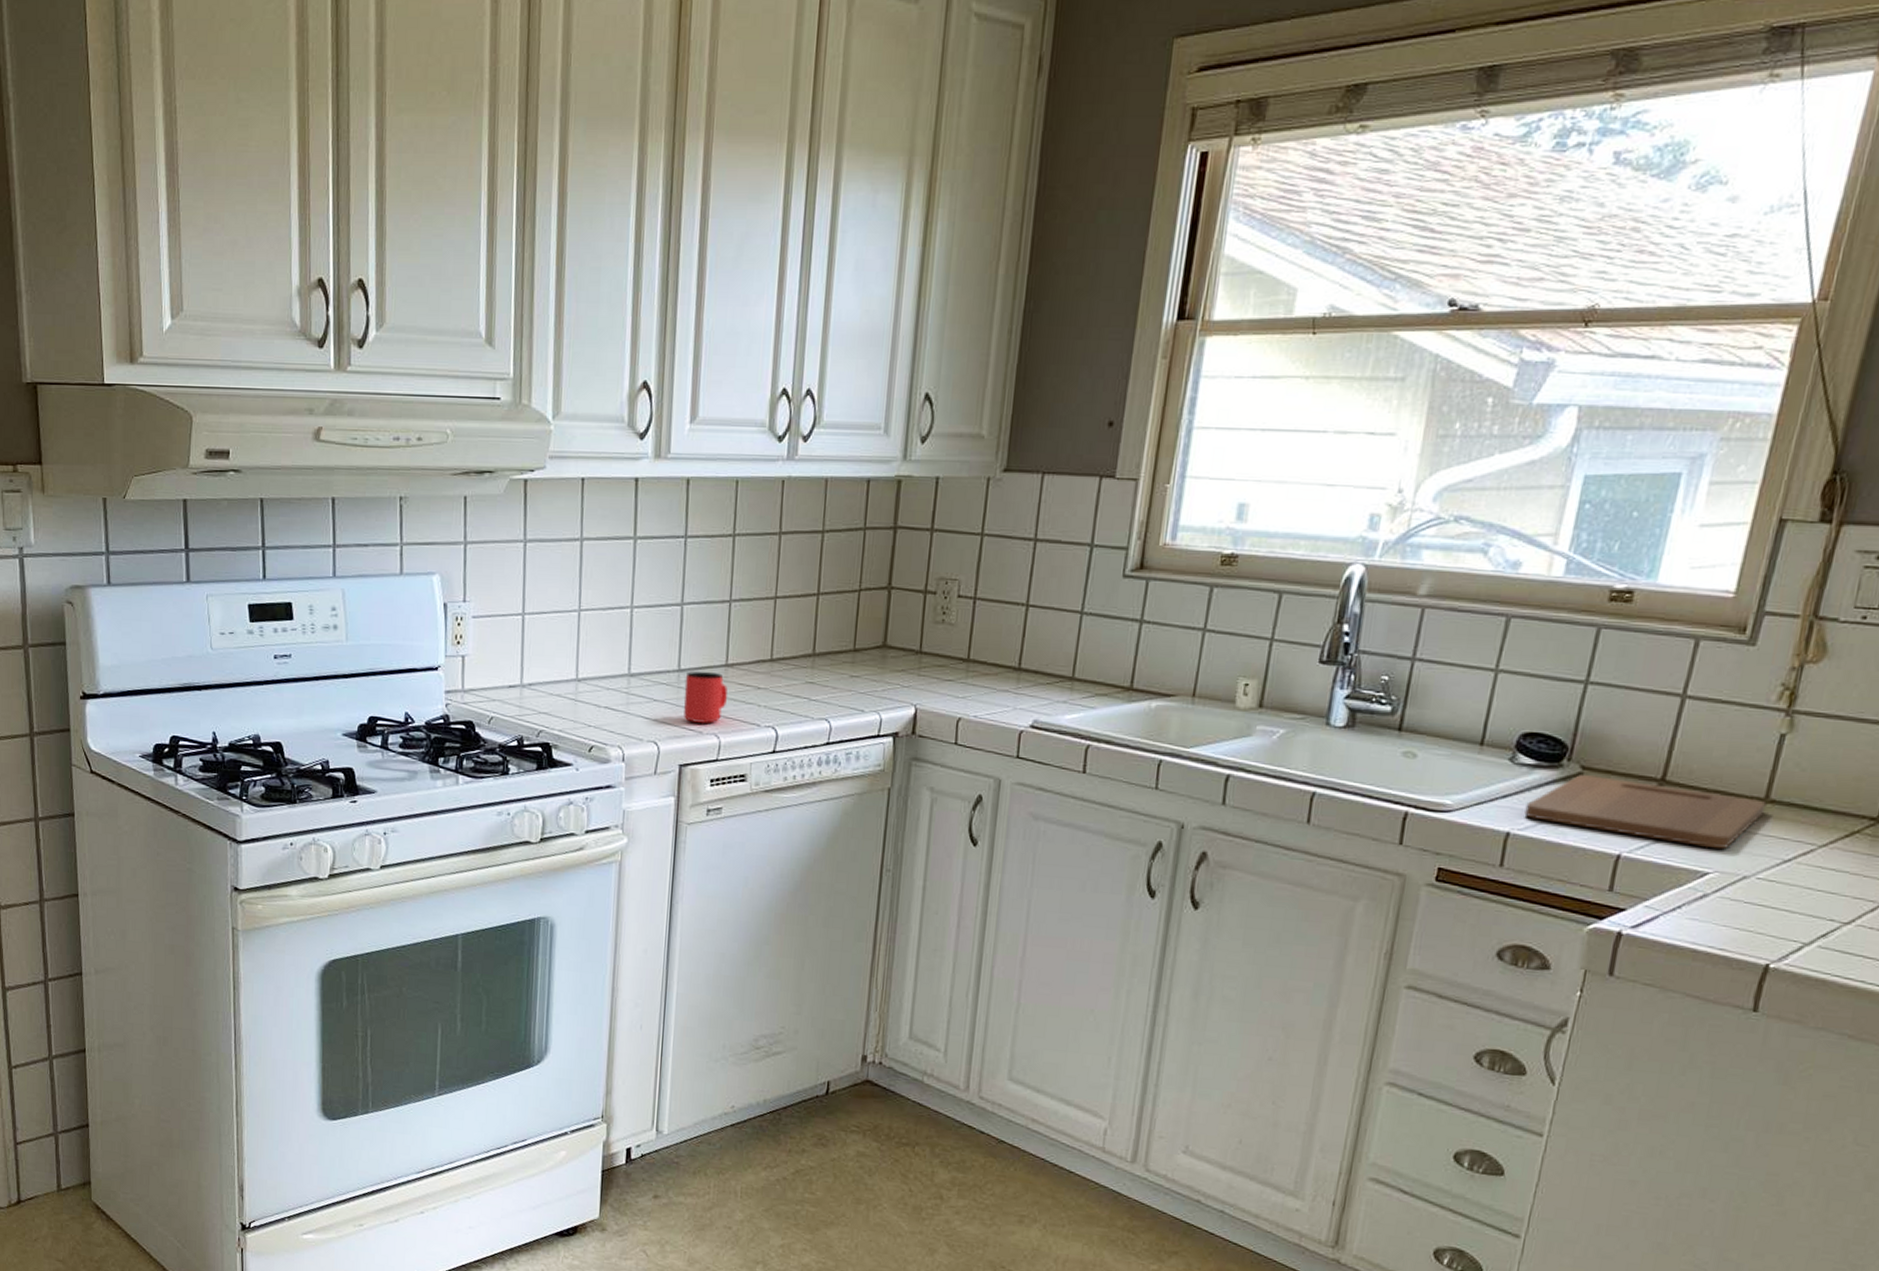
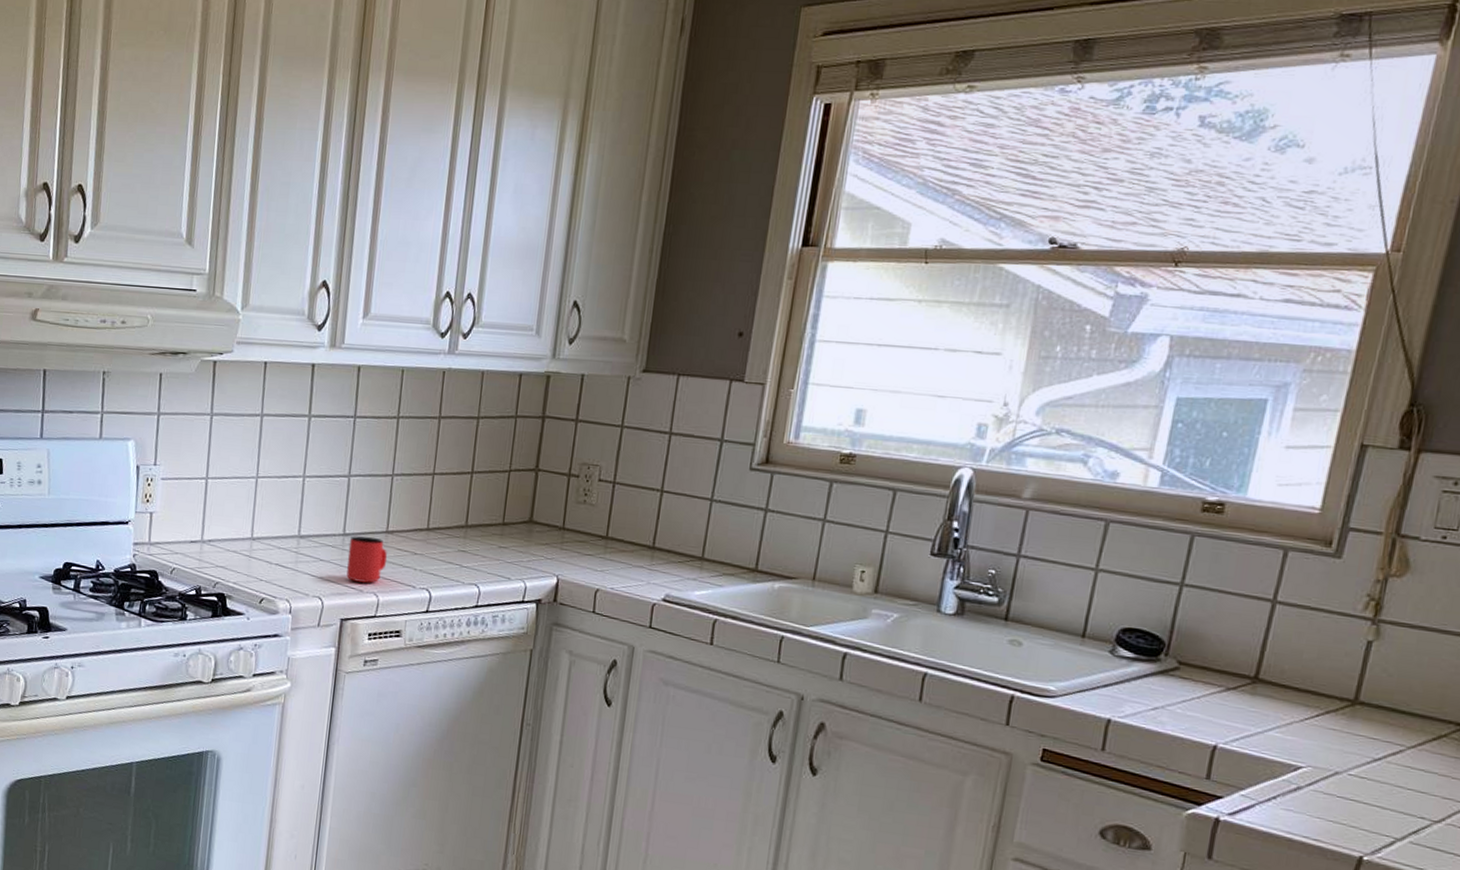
cutting board: present [1524,775,1767,849] -> none [1124,669,1356,745]

